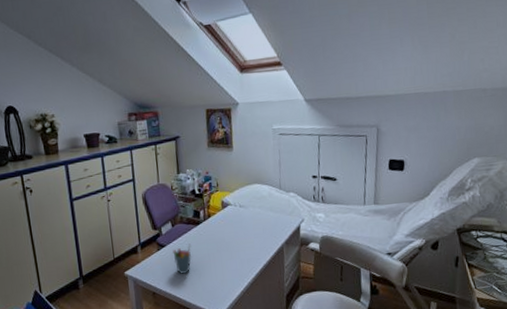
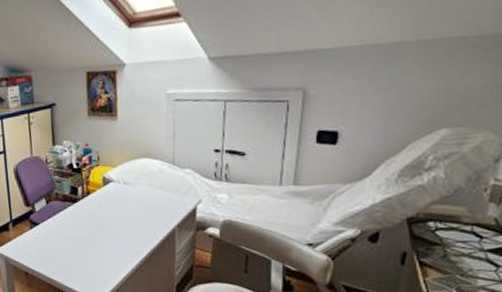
pen holder: present [172,243,191,274] -> none [47,222,68,255]

